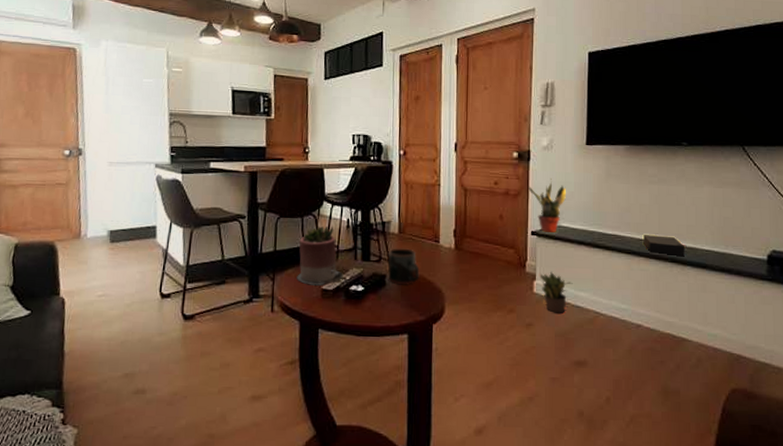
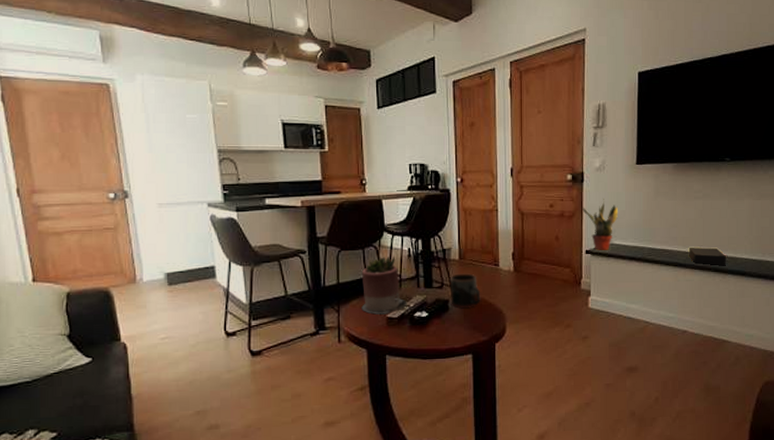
potted plant: present [541,271,573,313] -> none [595,287,625,325]

